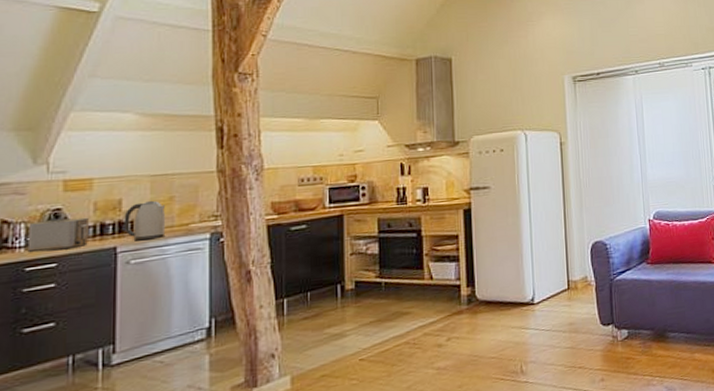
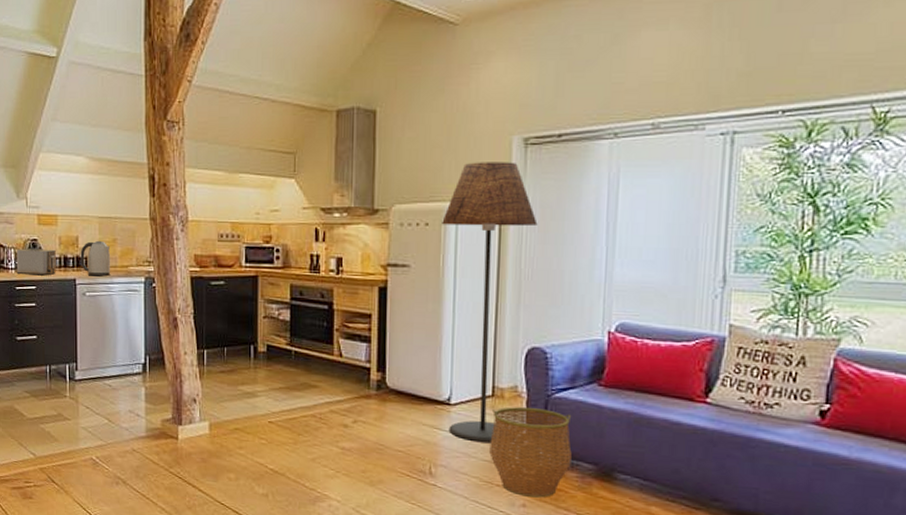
floor lamp: none [514,95,589,333] -> present [442,162,538,444]
basket: none [569,291,635,372] -> present [489,407,572,498]

